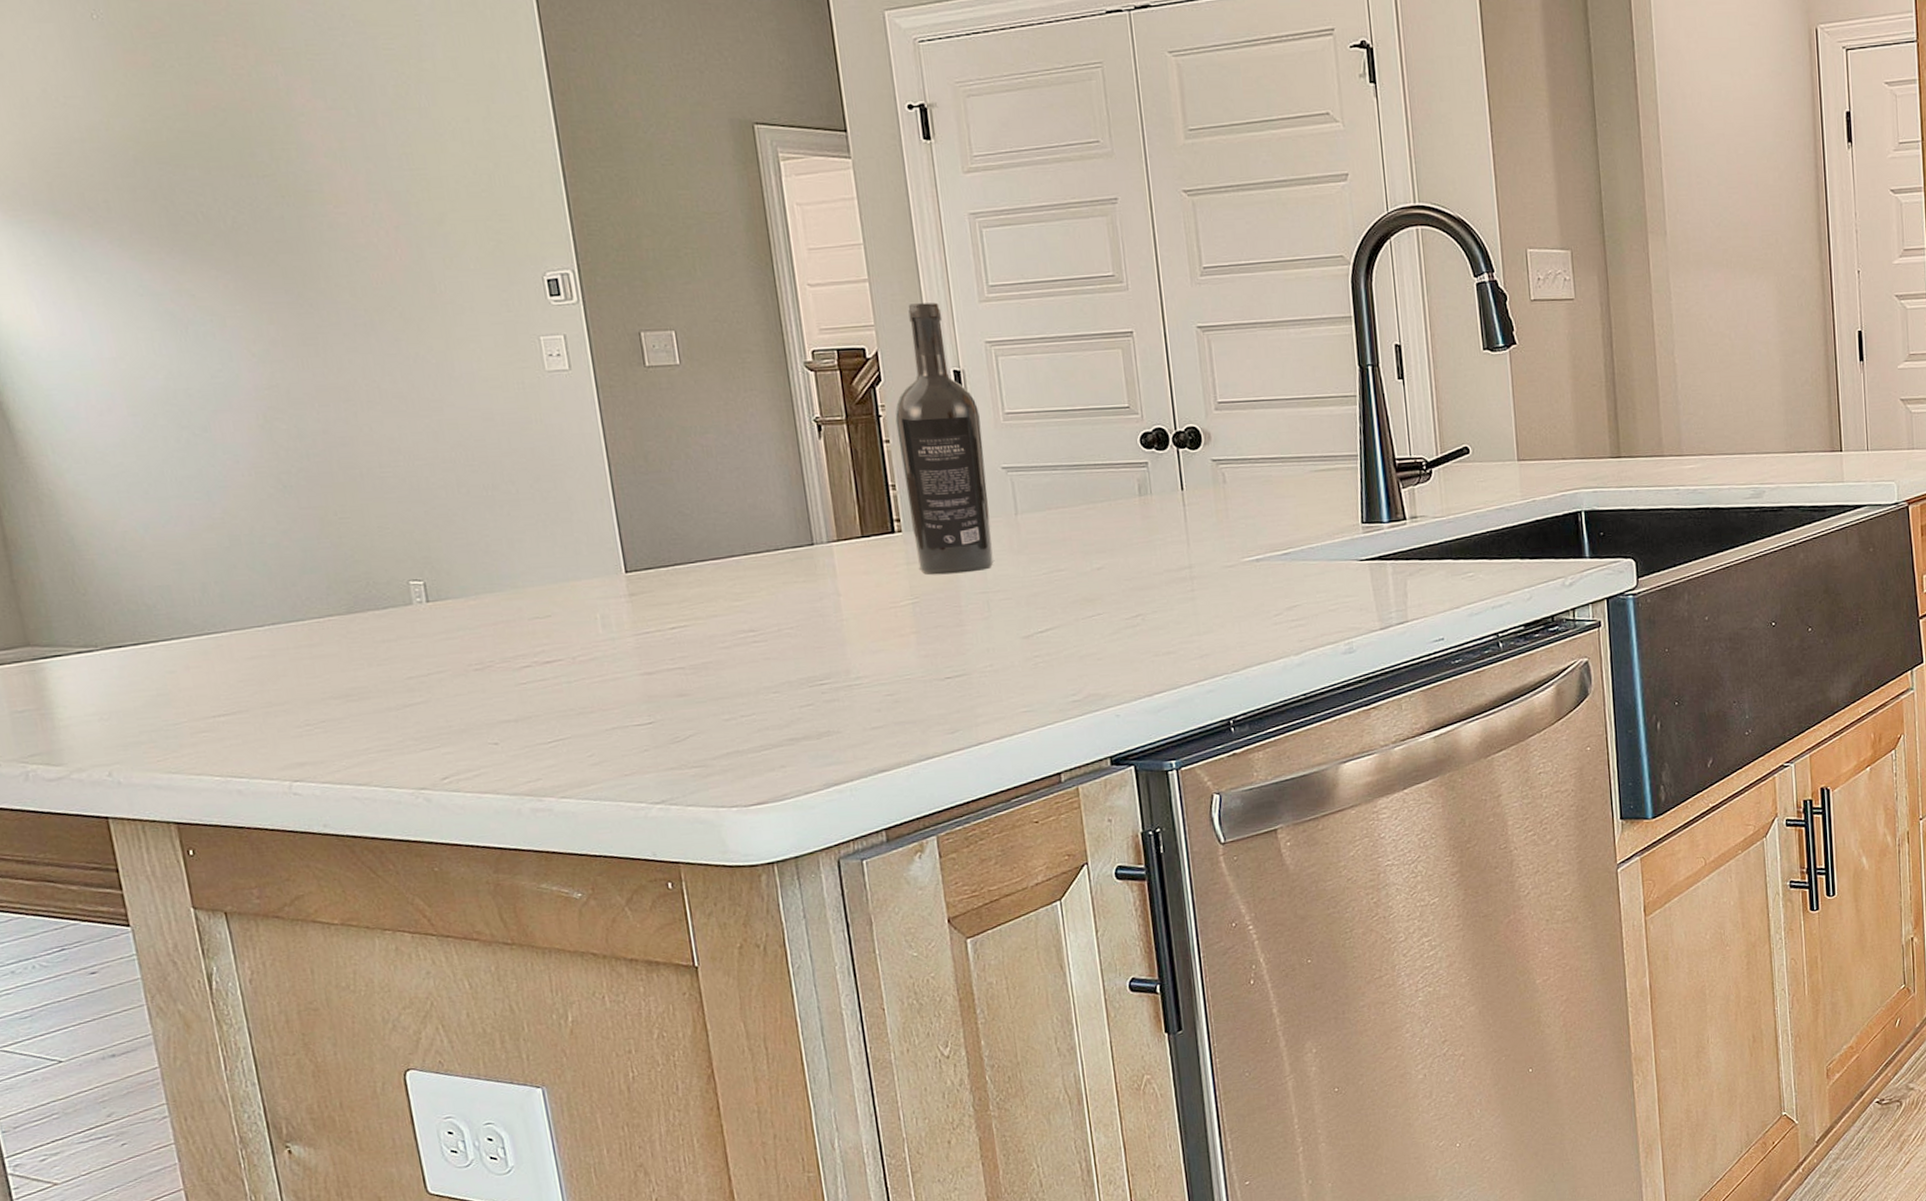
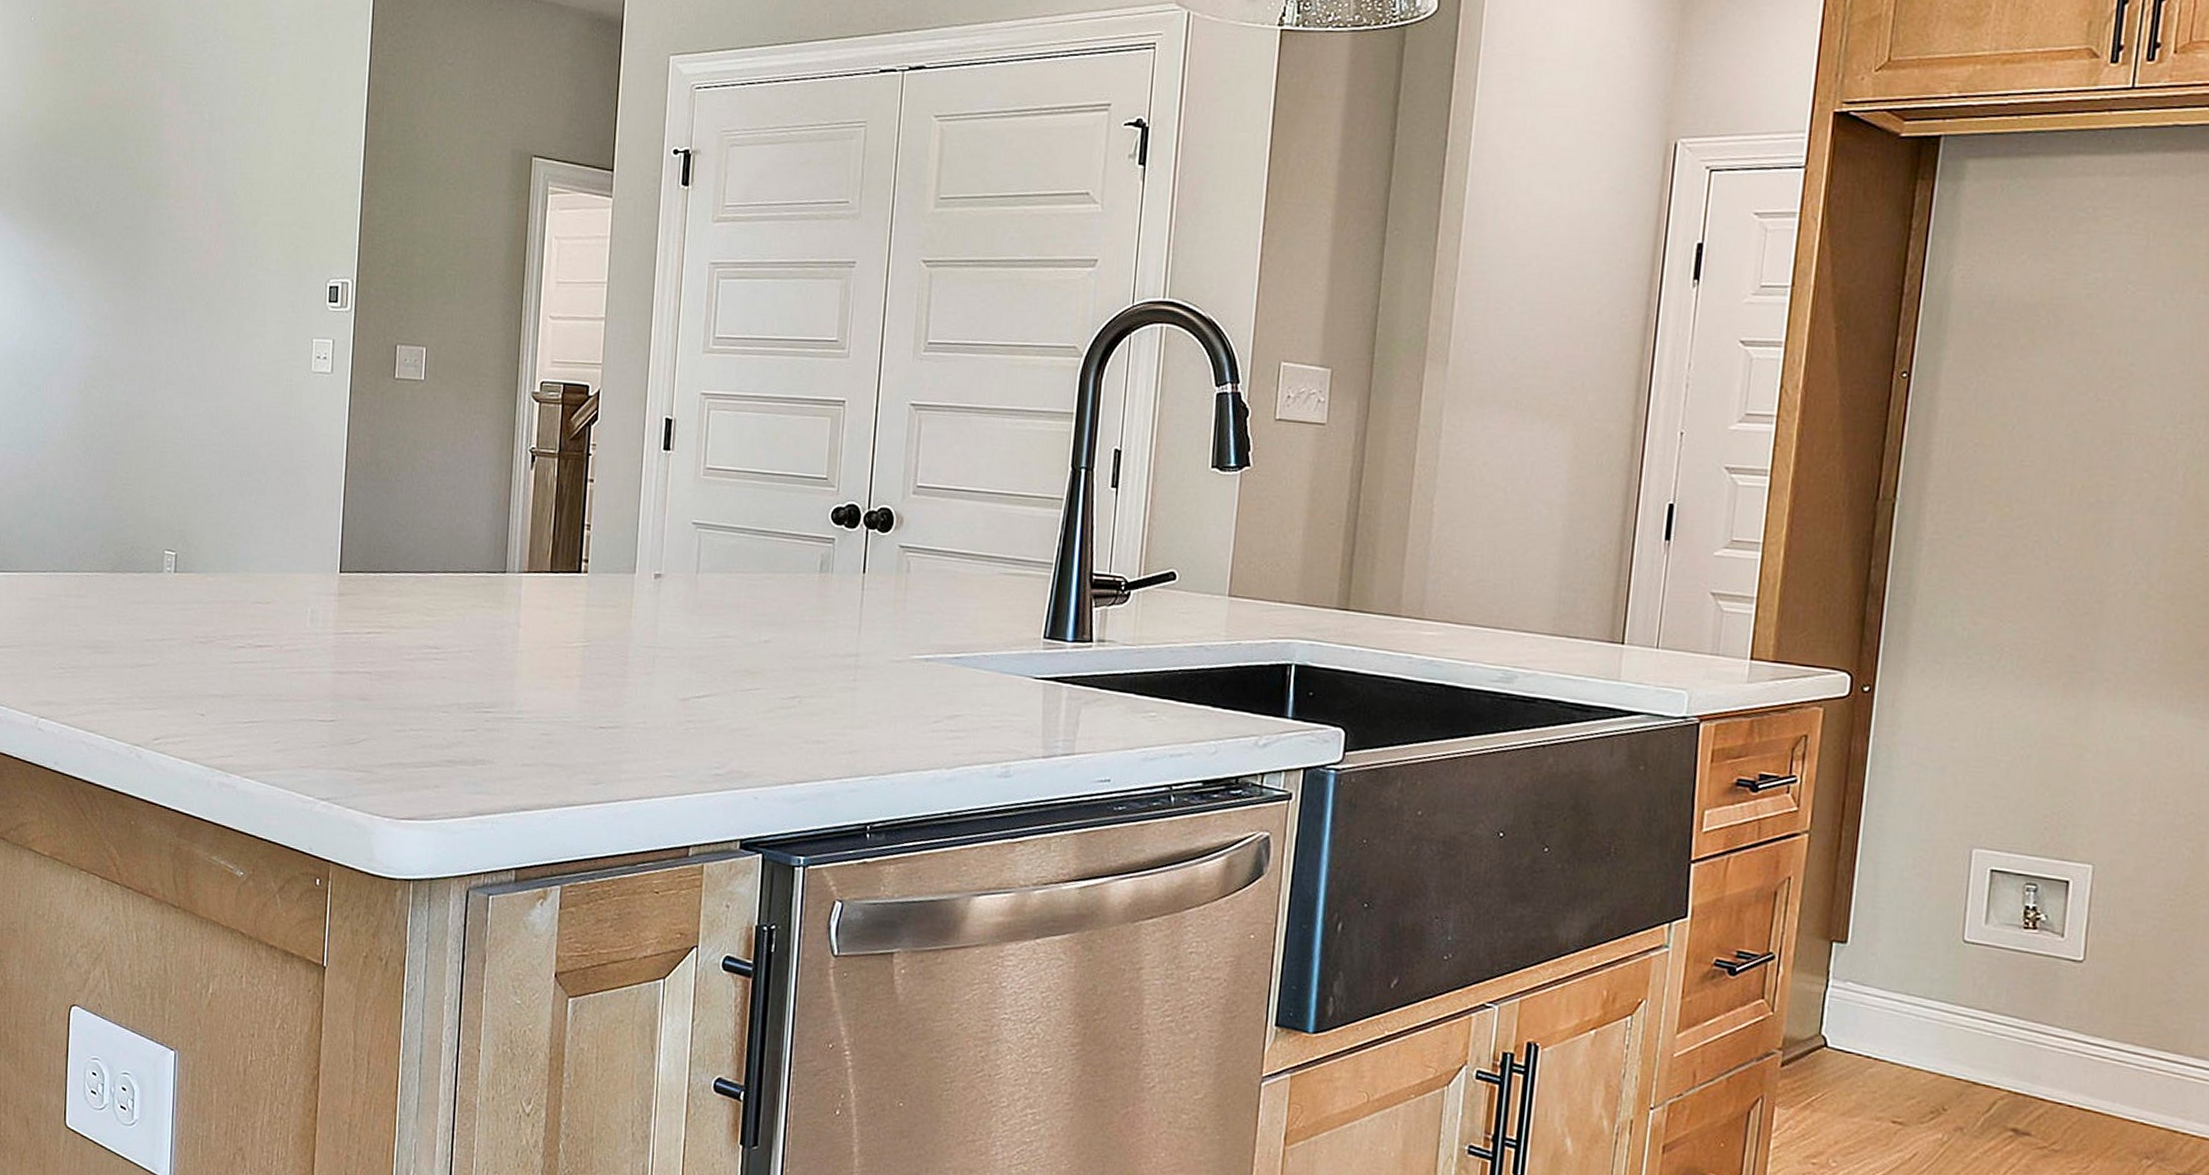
wine bottle: present [895,302,994,576] -> none [596,347,683,625]

